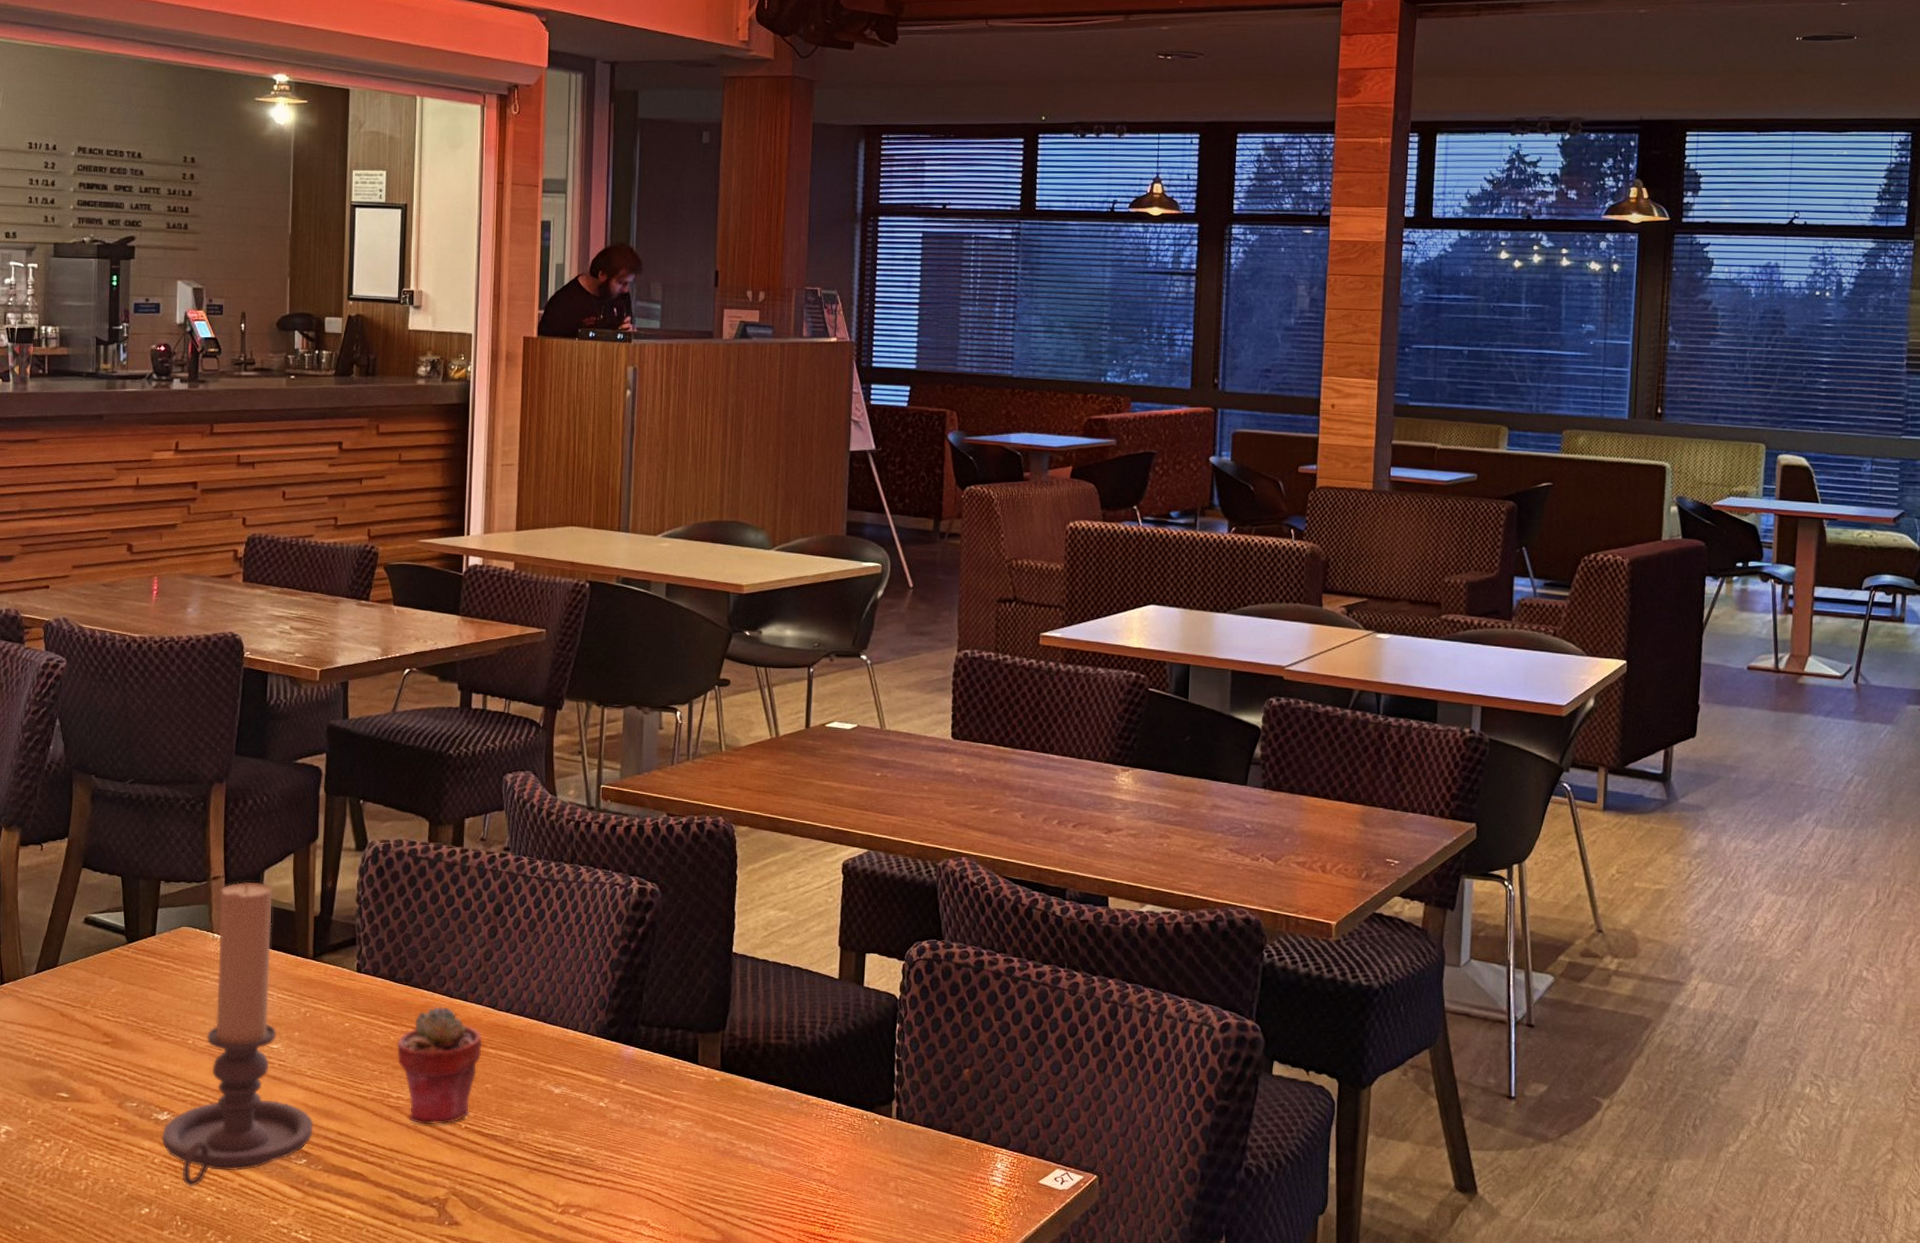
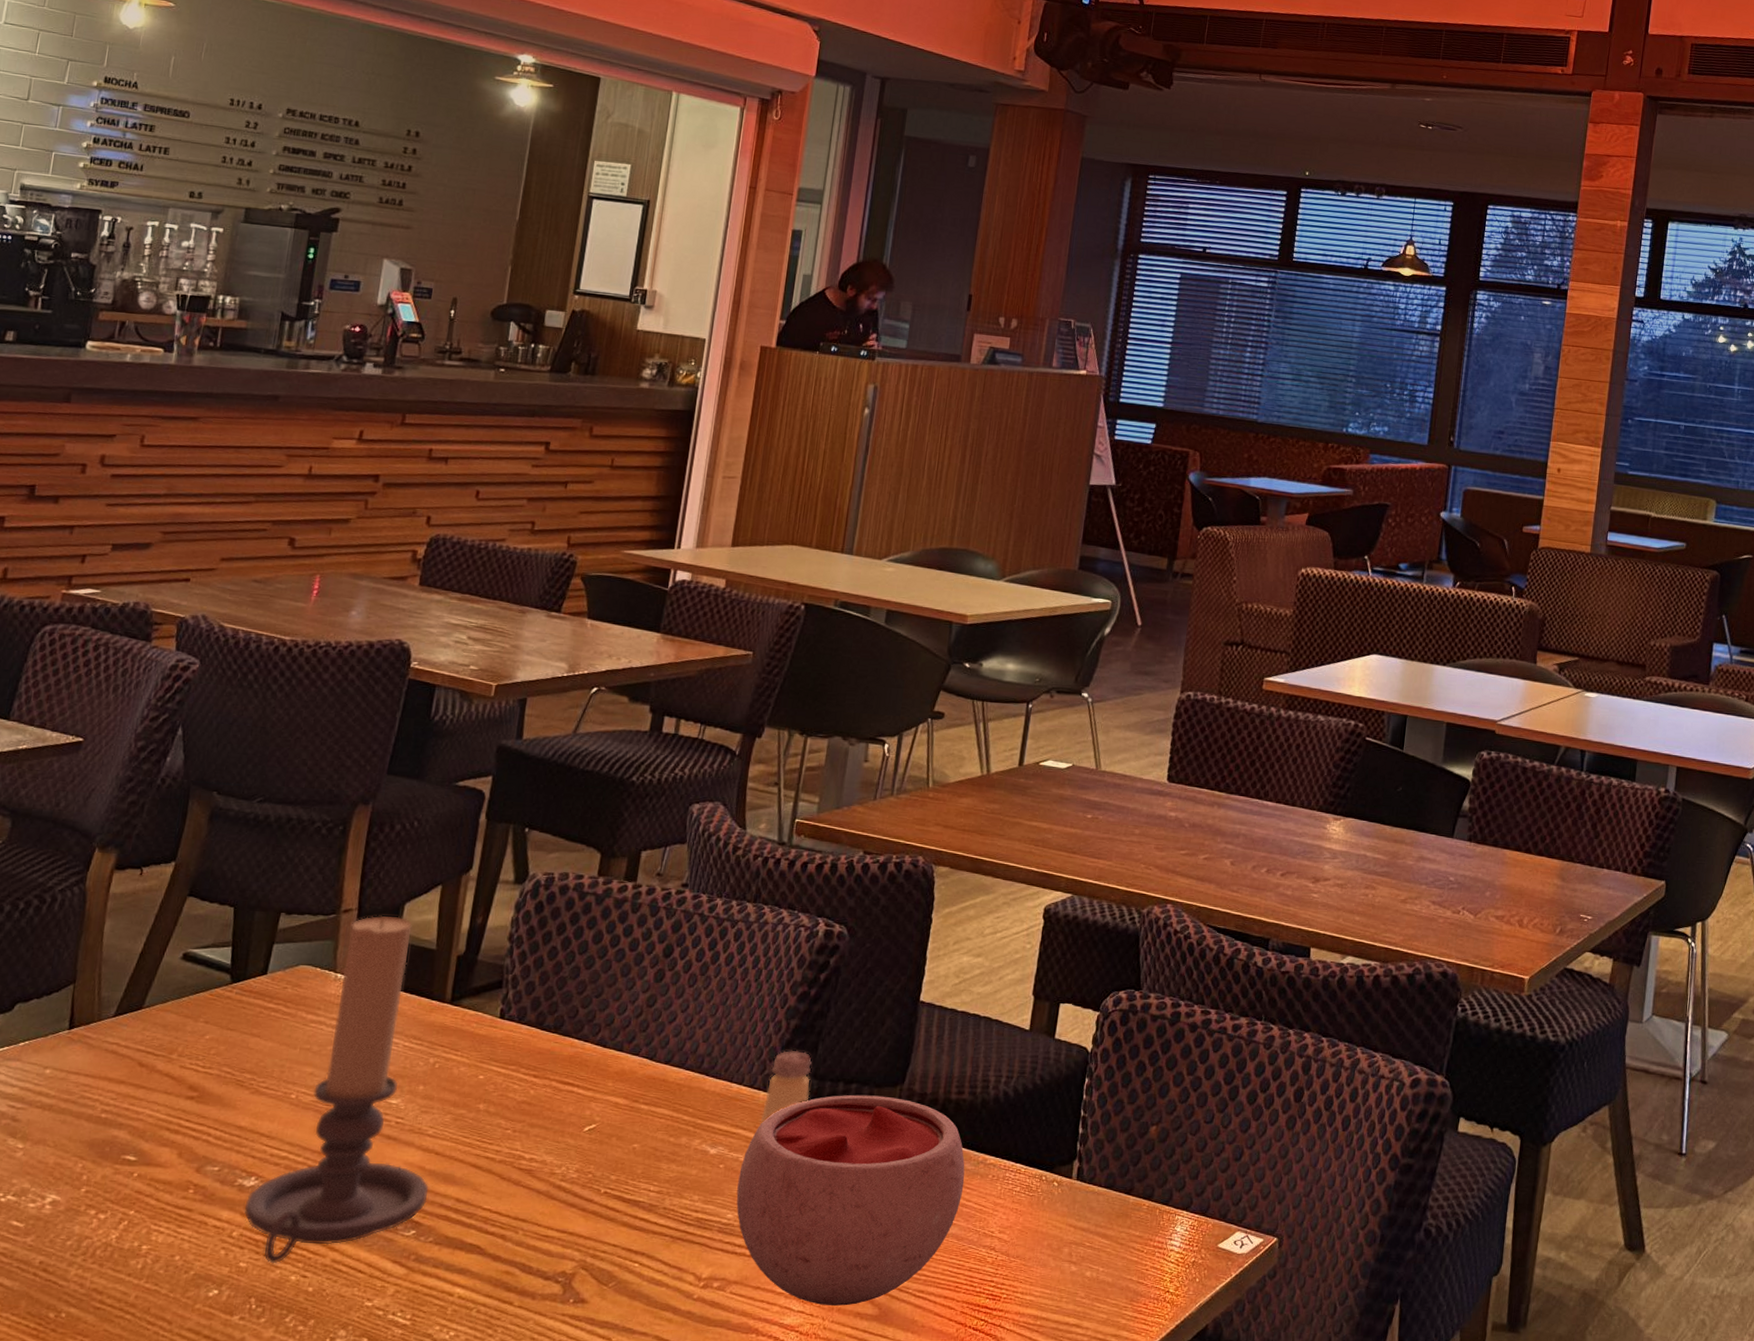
potted succulent: present [397,1006,483,1125] -> none [535,1057,636,1189]
bowl: none [582,1039,790,1232] -> present [736,1094,965,1306]
saltshaker: none [598,999,640,1067] -> present [761,1050,812,1124]

